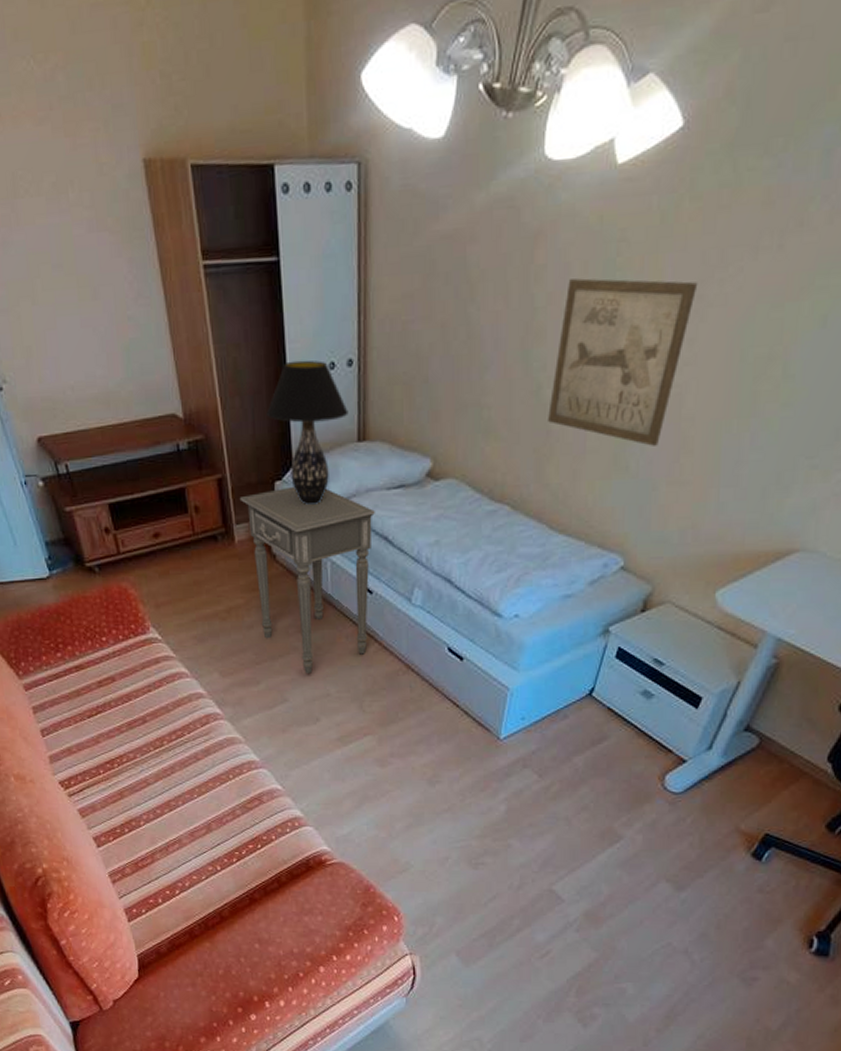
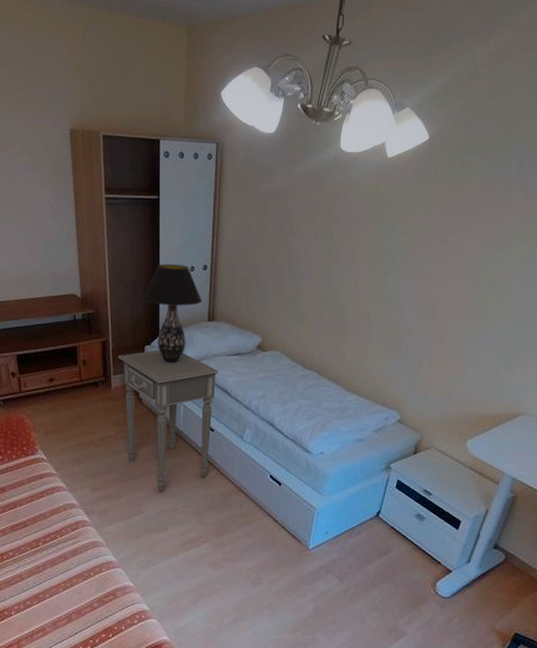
wall art: present [546,278,698,446] -> none [343,225,443,336]

